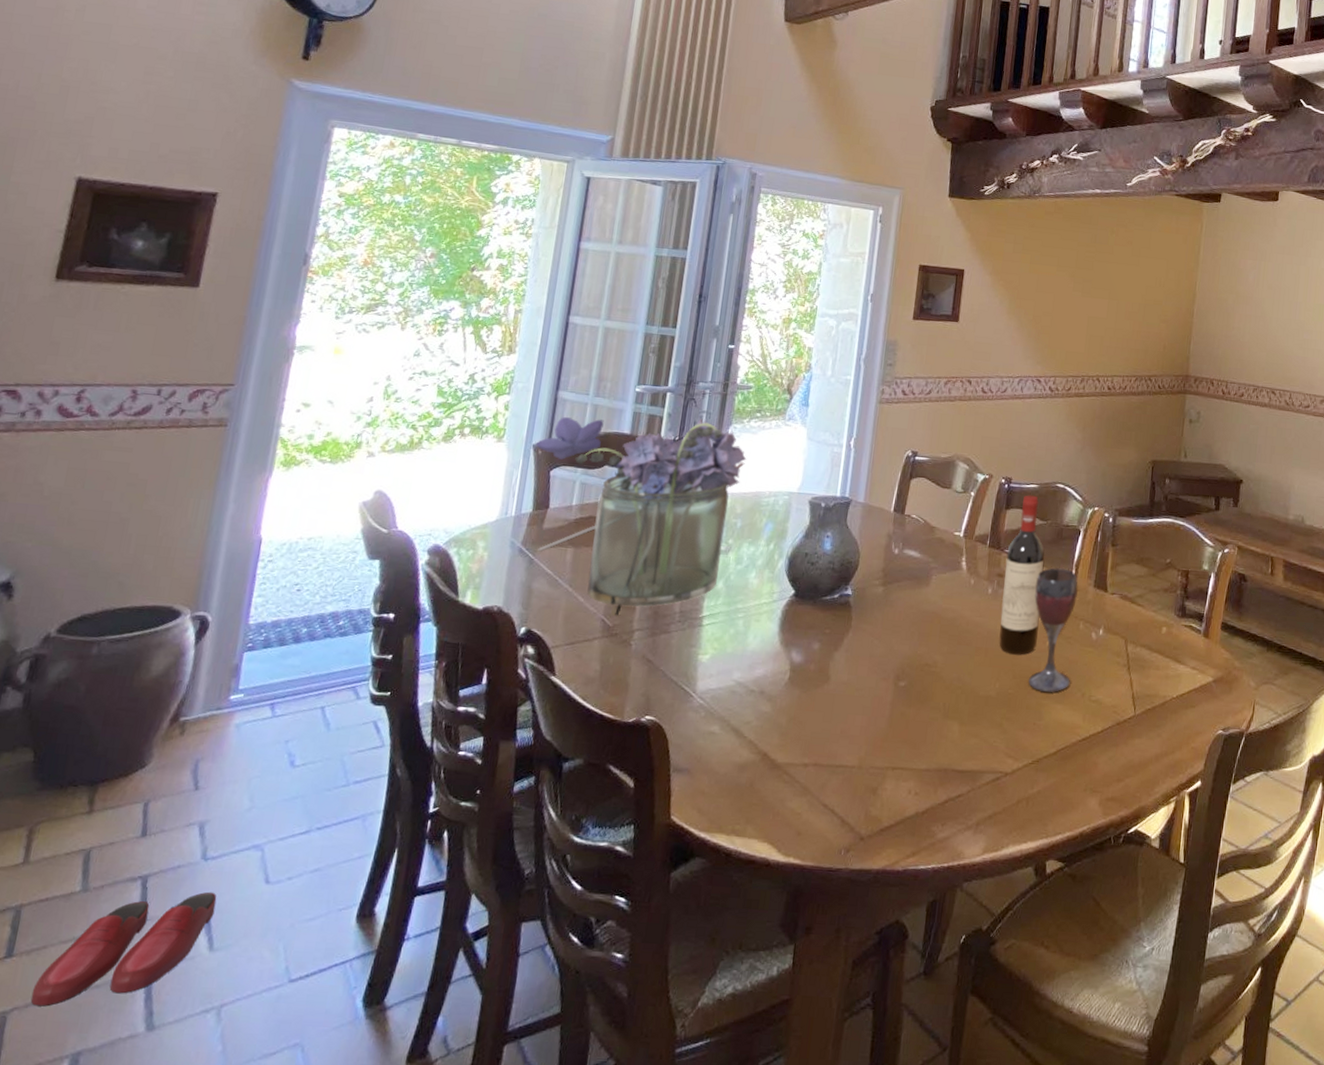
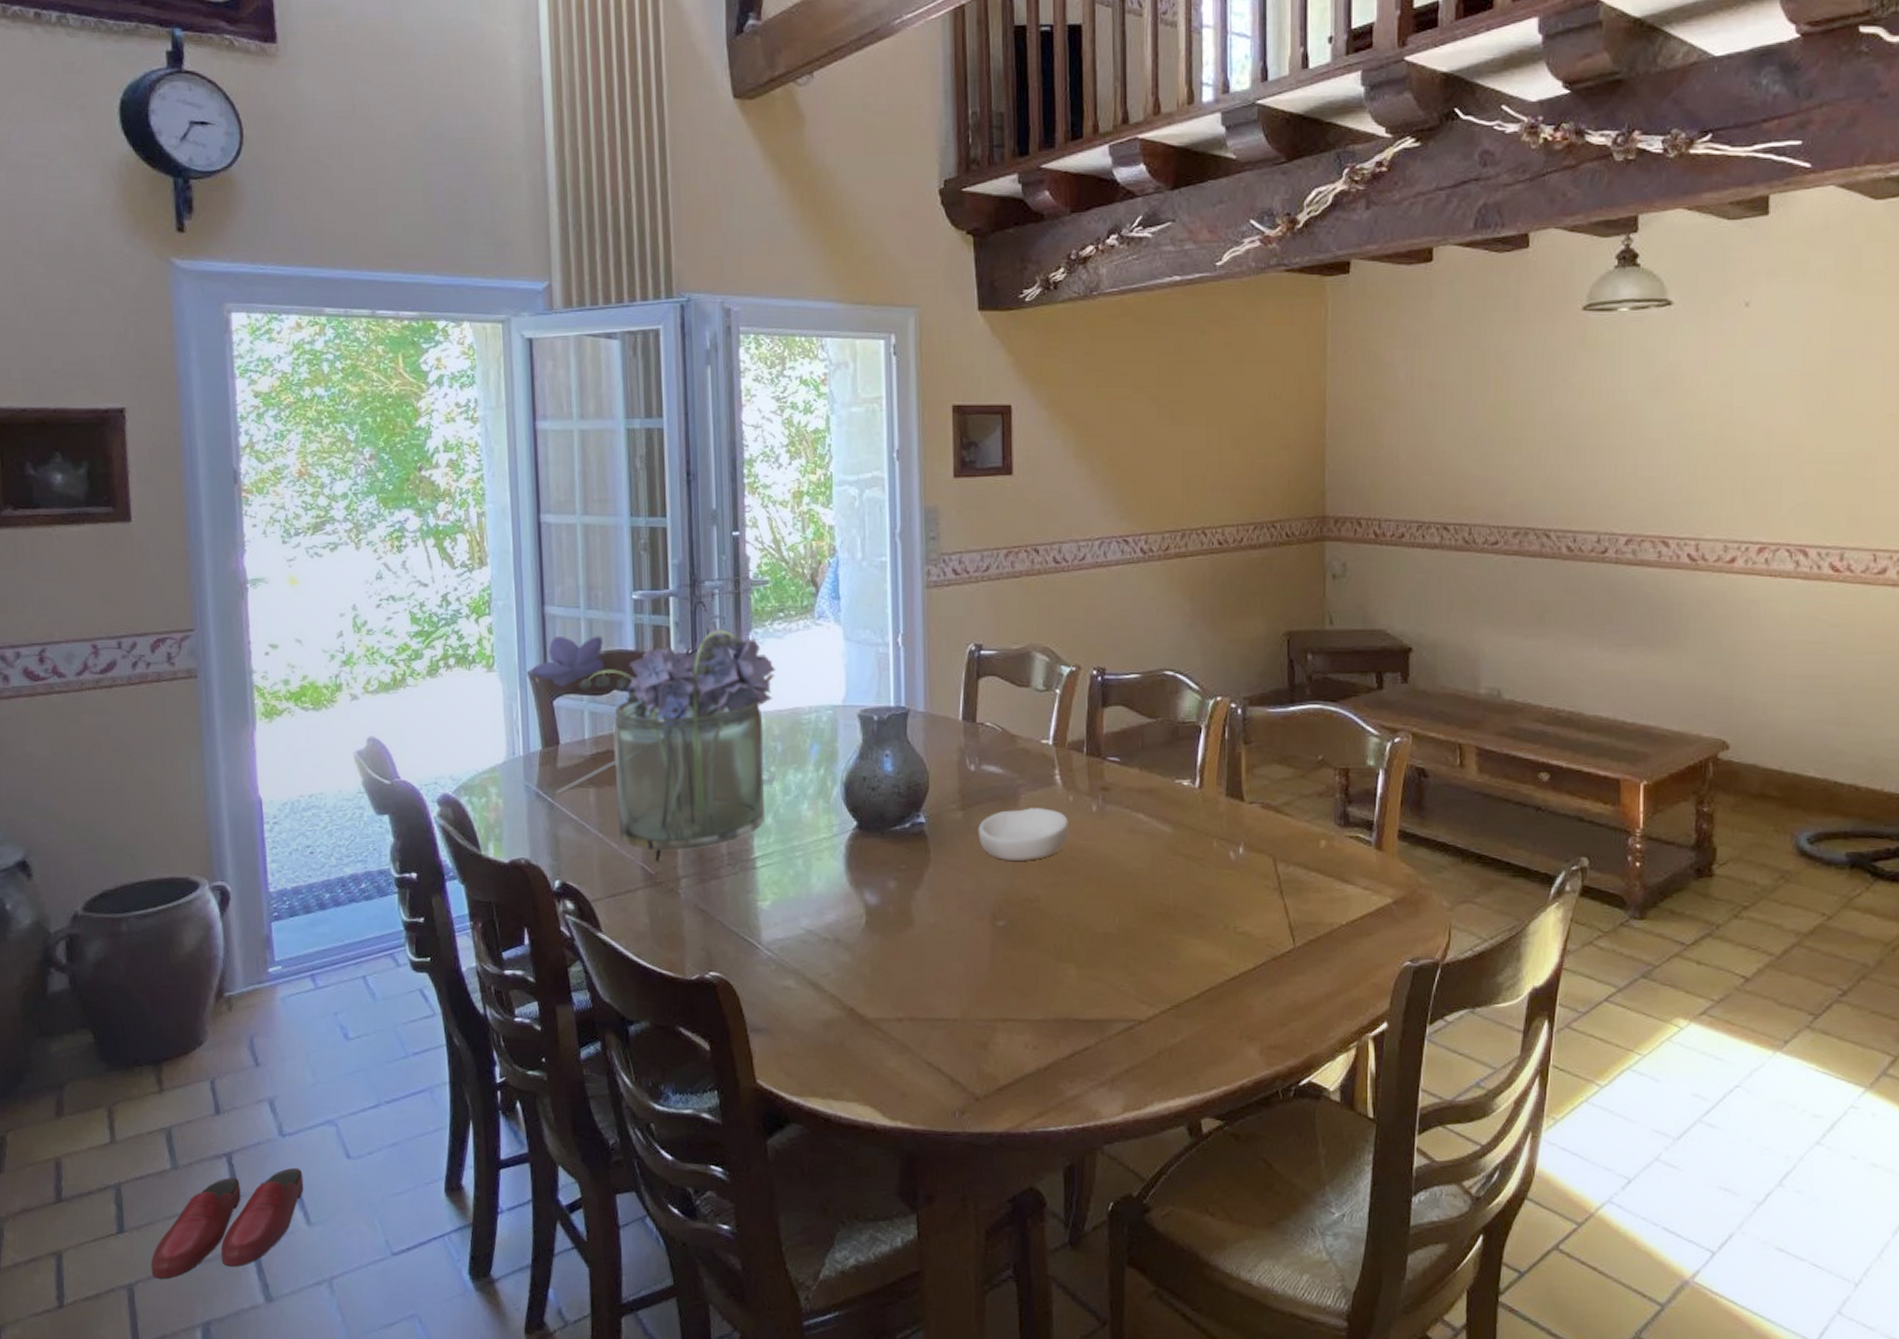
bowl: none [893,587,968,632] -> present [978,808,1069,861]
wine bottle: present [999,495,1045,655] -> none [1110,687,1160,883]
cup: present [1028,568,1079,692] -> none [1150,775,1208,925]

